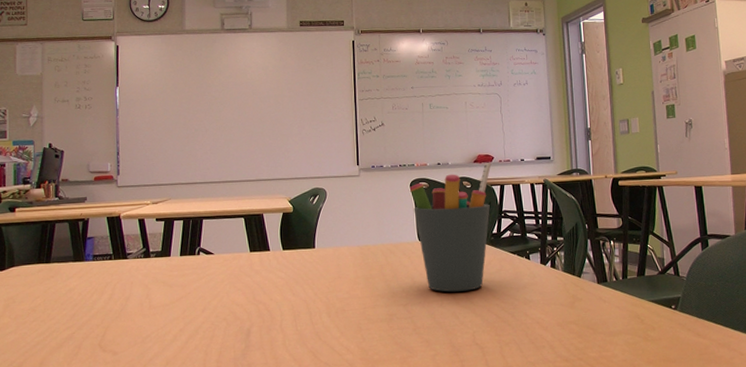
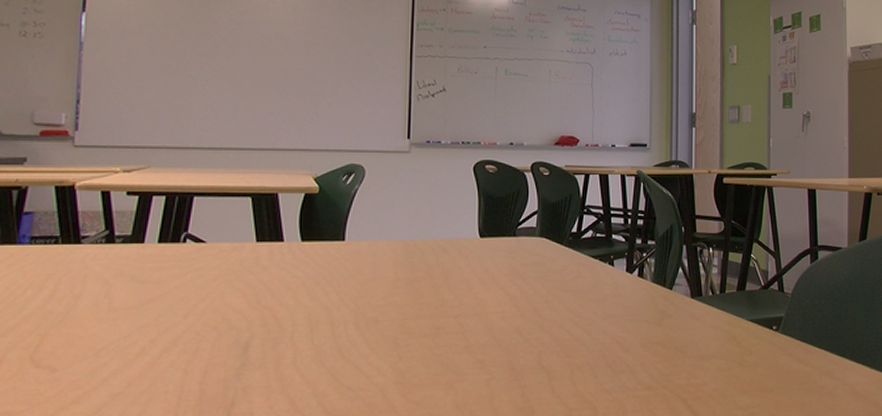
pen holder: present [409,163,492,292] -> none [472,146,576,302]

